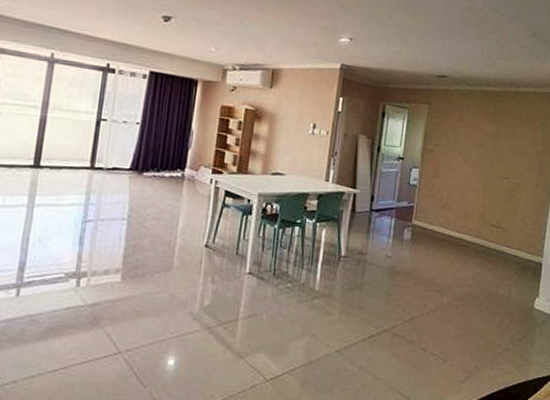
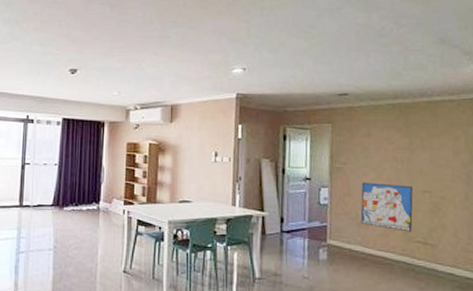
wall art: none [444,165,493,216] -> present [360,182,413,232]

